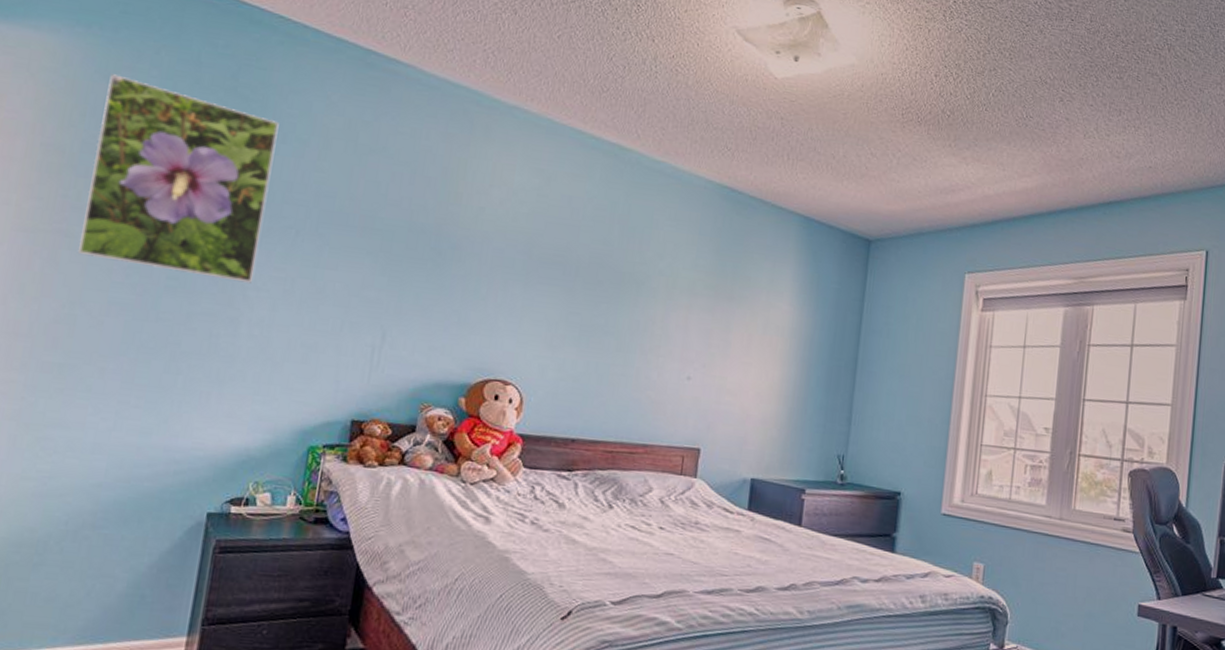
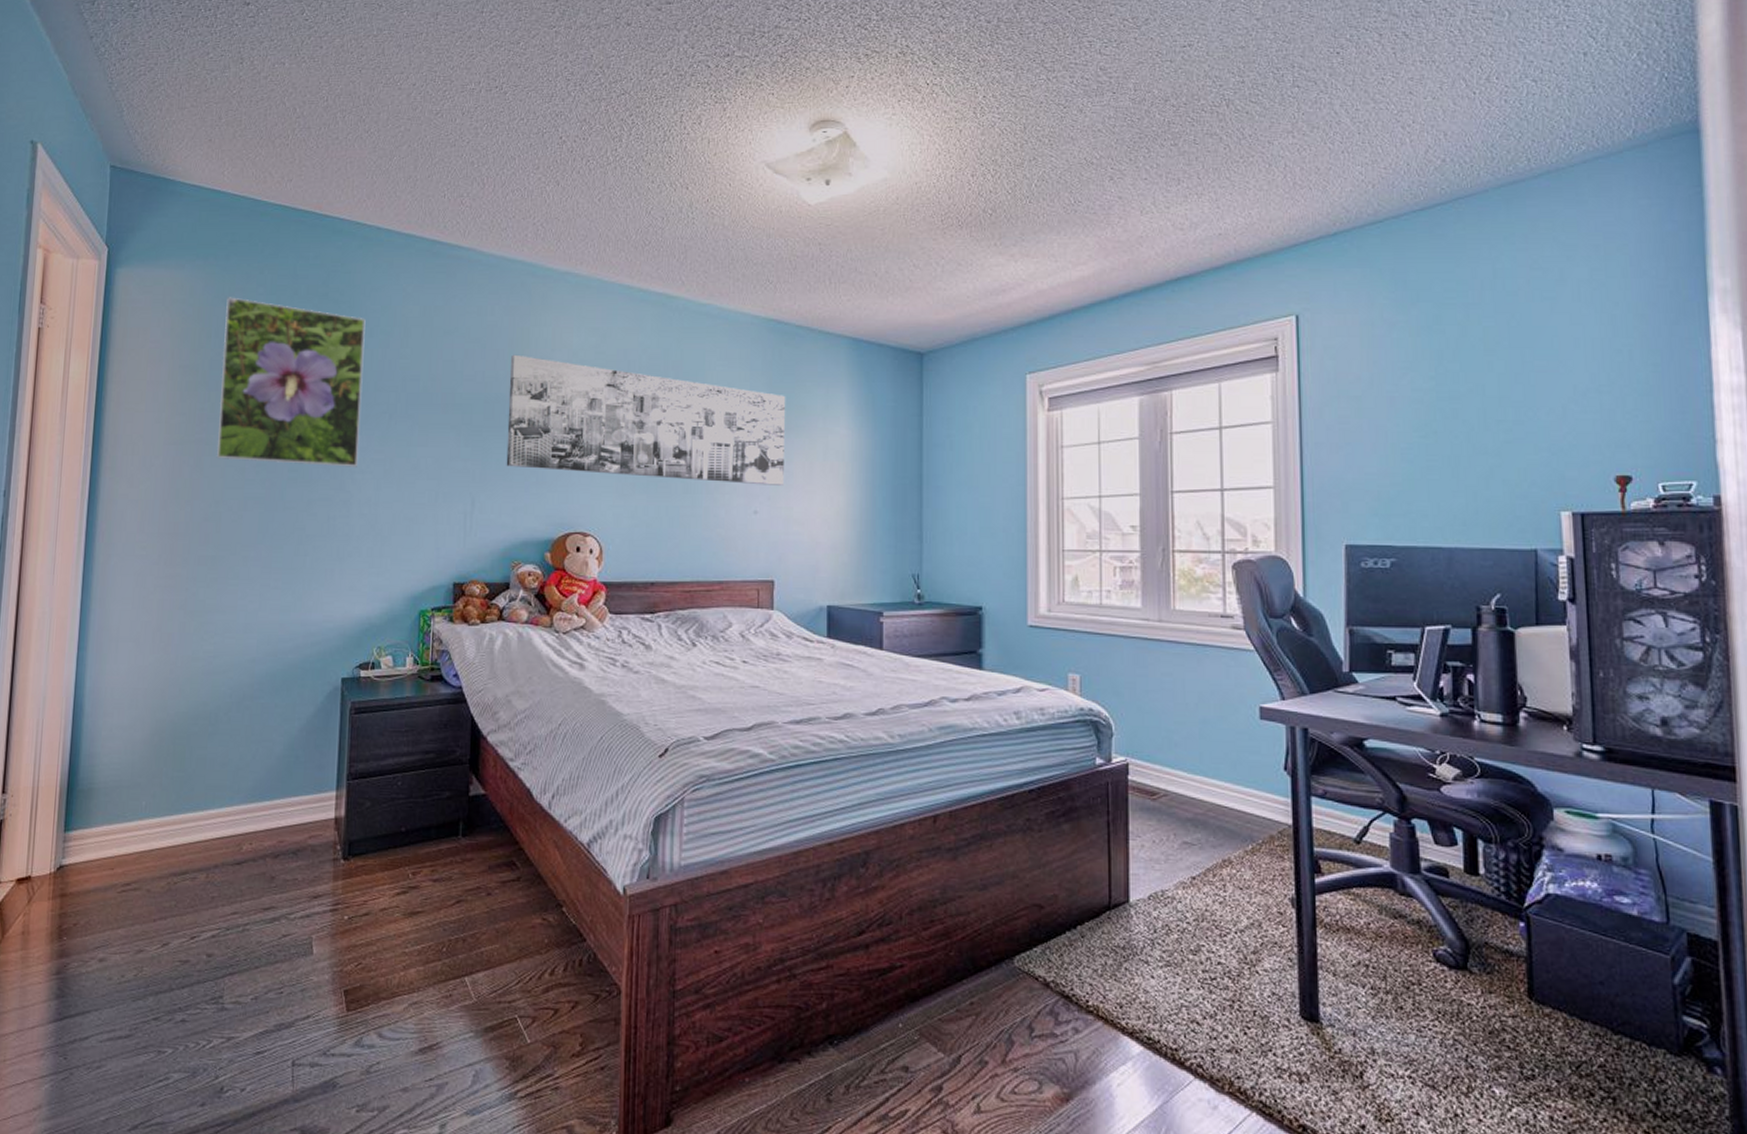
wall art: none [425,184,732,354] -> present [506,354,786,485]

